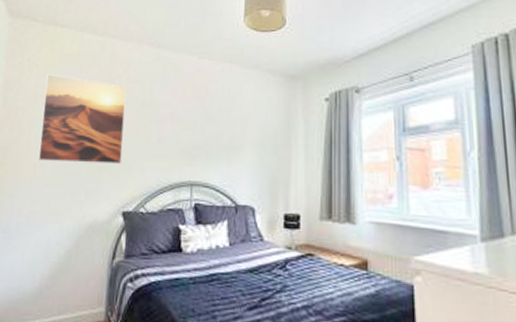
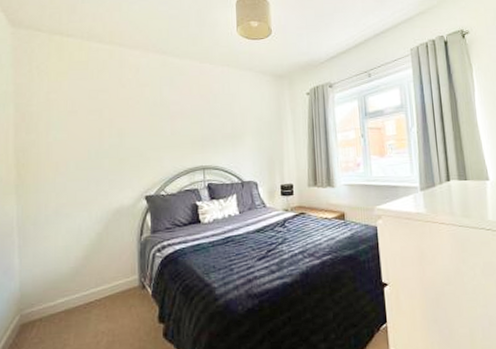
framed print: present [37,73,127,164] -> none [57,80,140,160]

